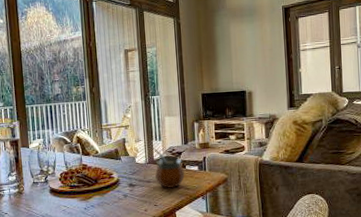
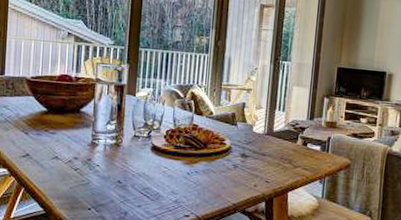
gourd: present [152,148,185,189] -> none [272,118,306,166]

